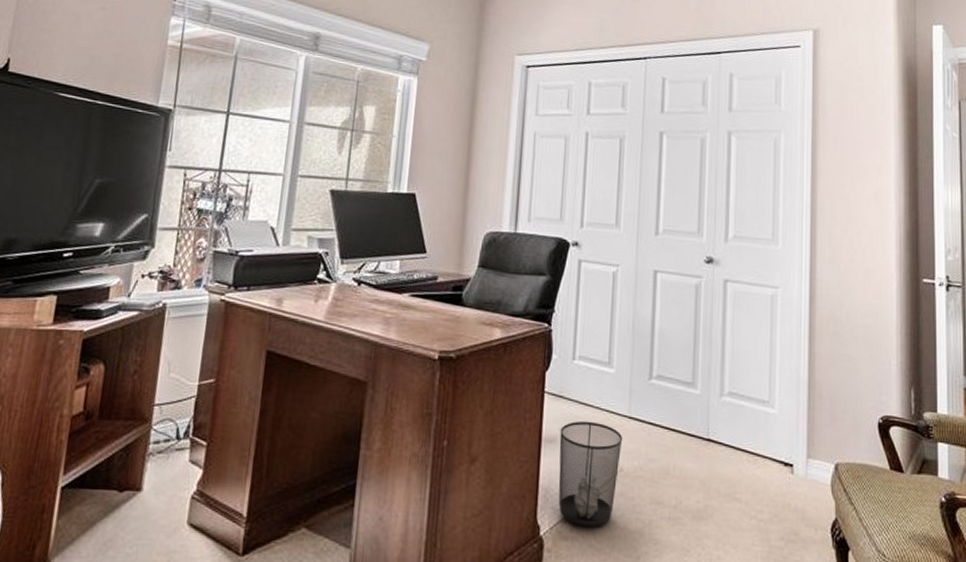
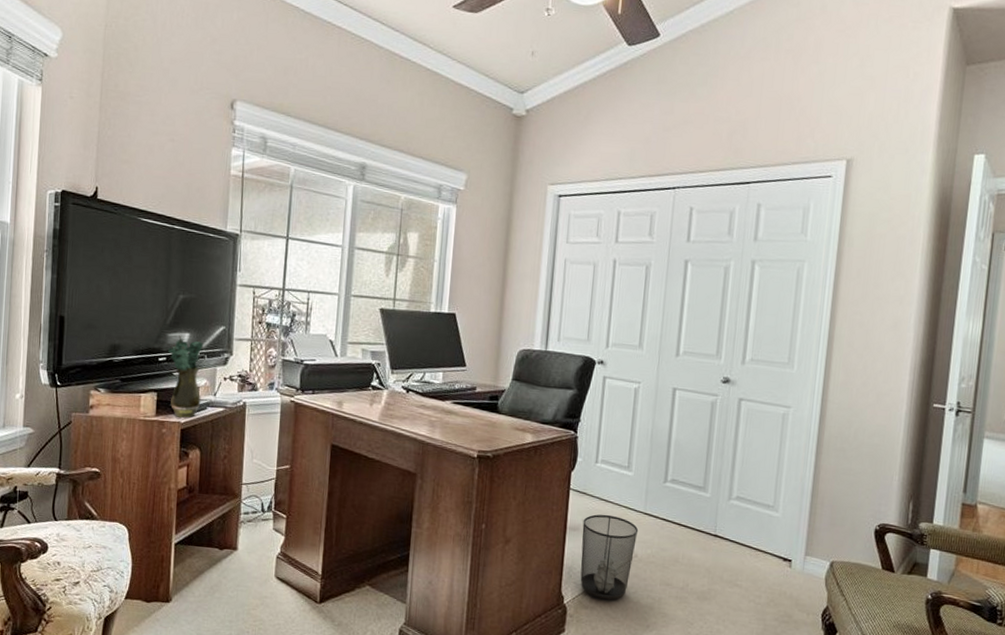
vase: none [72,226,120,325] -> present [167,335,204,418]

